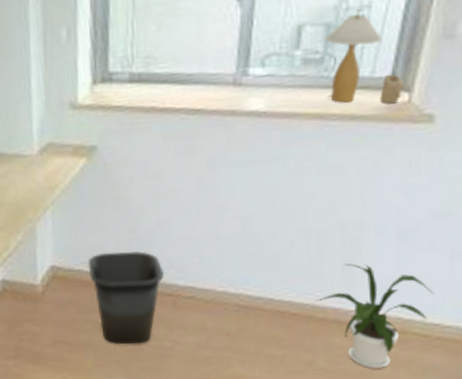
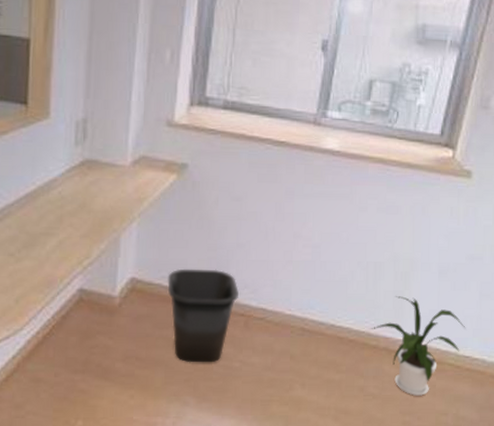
table lamp: present [325,10,383,103] -> none [390,74,435,152]
candle: present [380,73,404,104] -> none [431,132,450,158]

